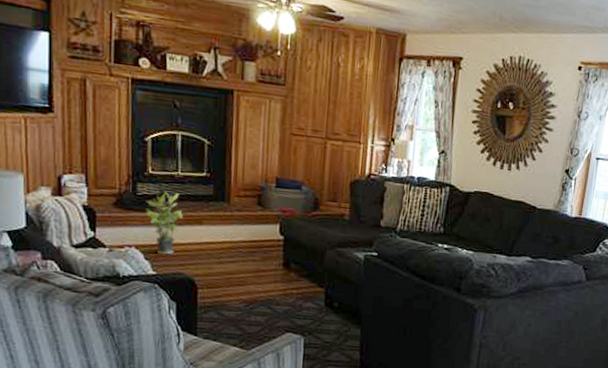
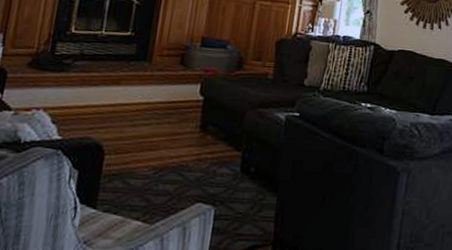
potted plant: present [145,192,183,255] -> none [60,51,100,118]

